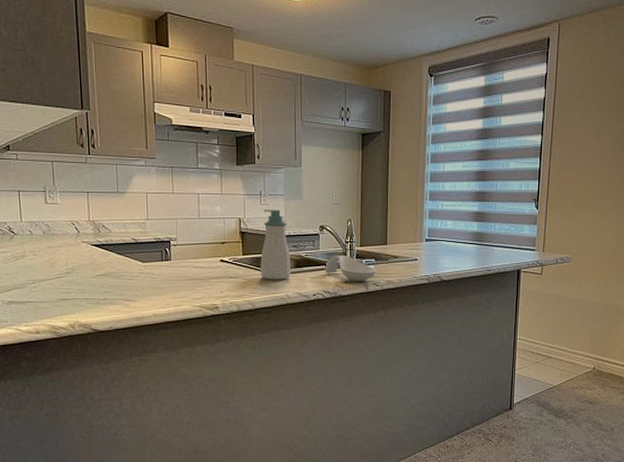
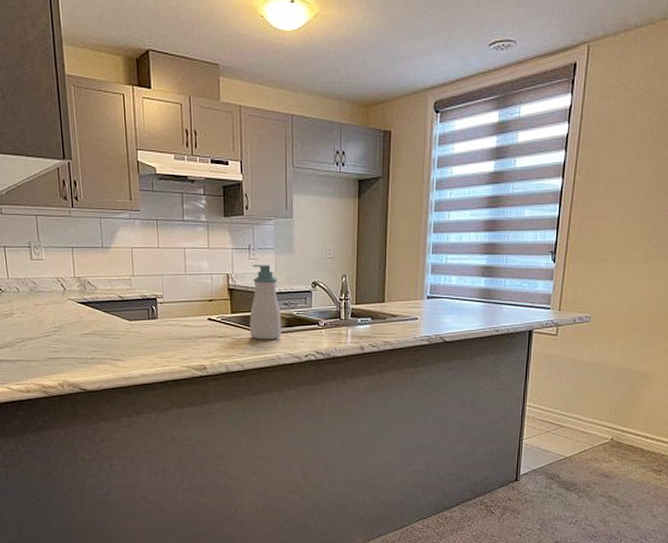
spoon rest: present [325,255,377,282] -> none [318,314,373,343]

